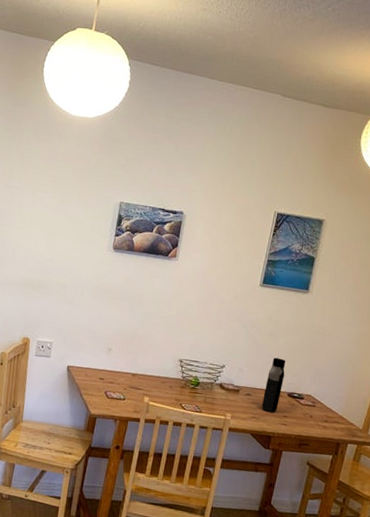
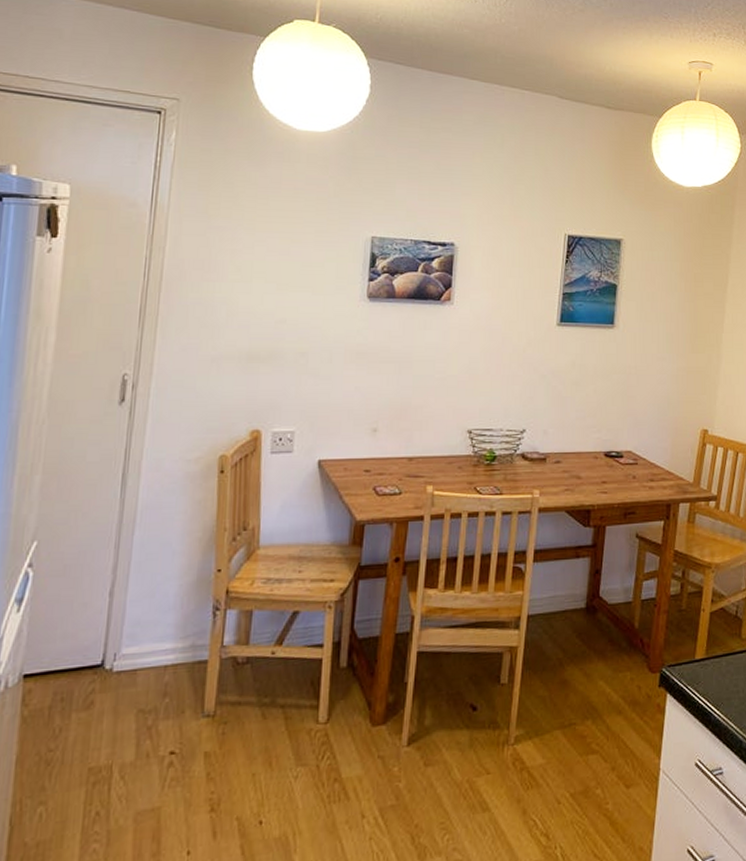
water bottle: present [262,357,286,413] -> none [575,411,598,480]

